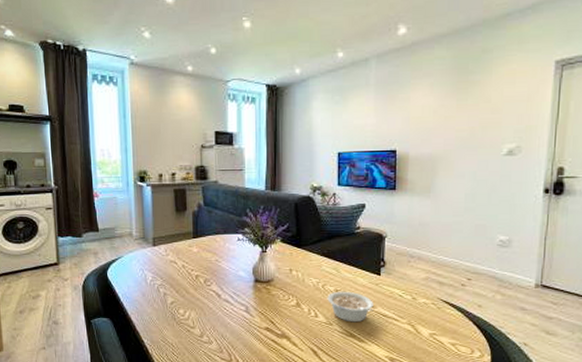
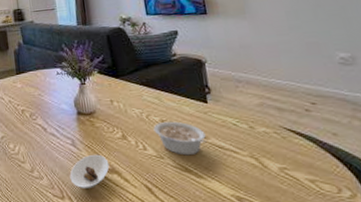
saucer: none [240,320,280,352] -> present [69,154,110,188]

